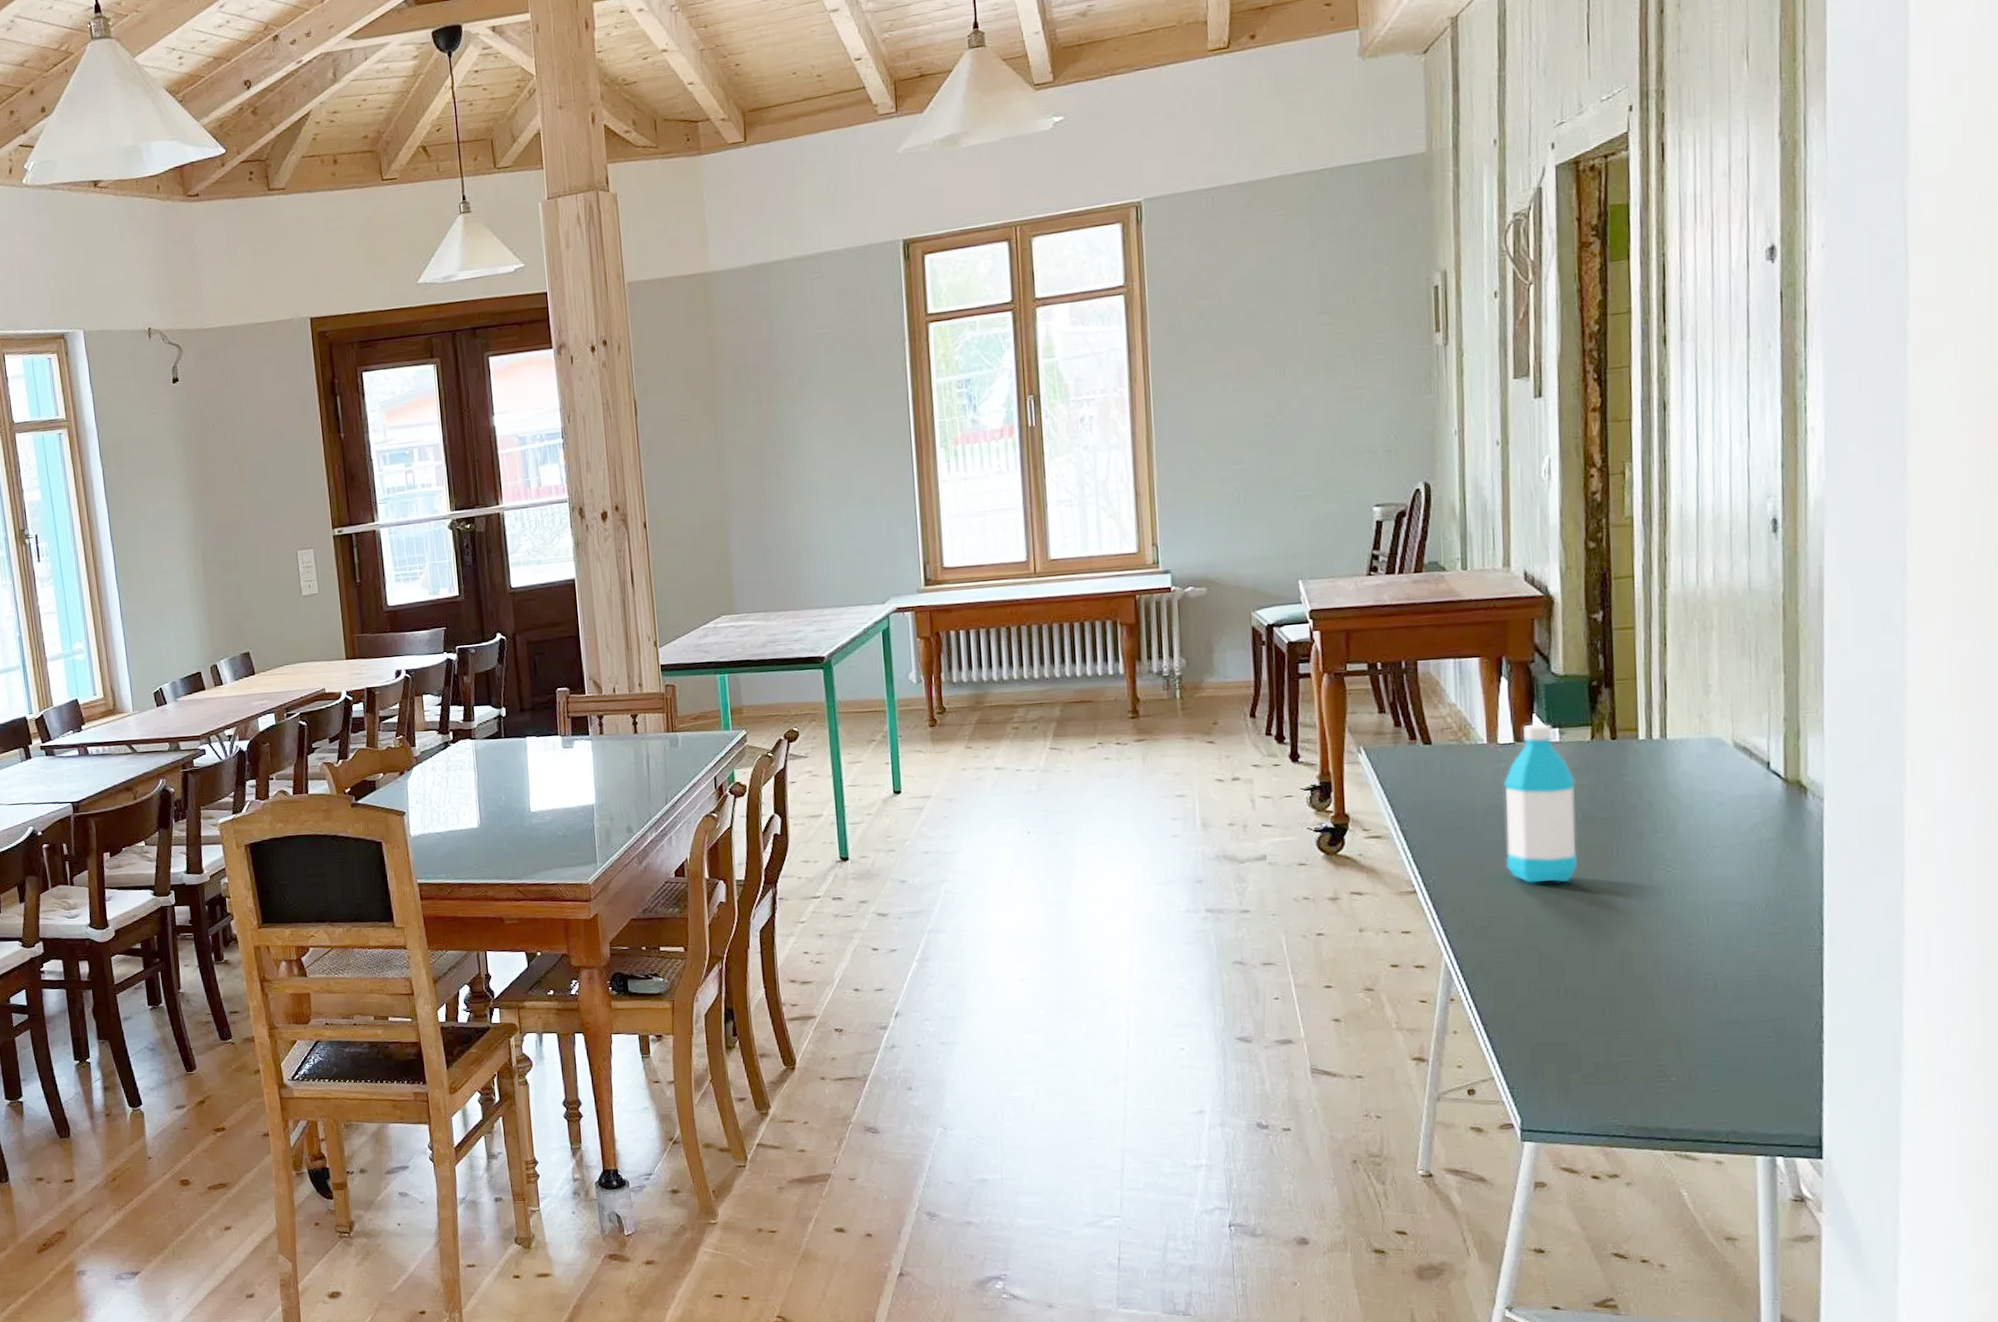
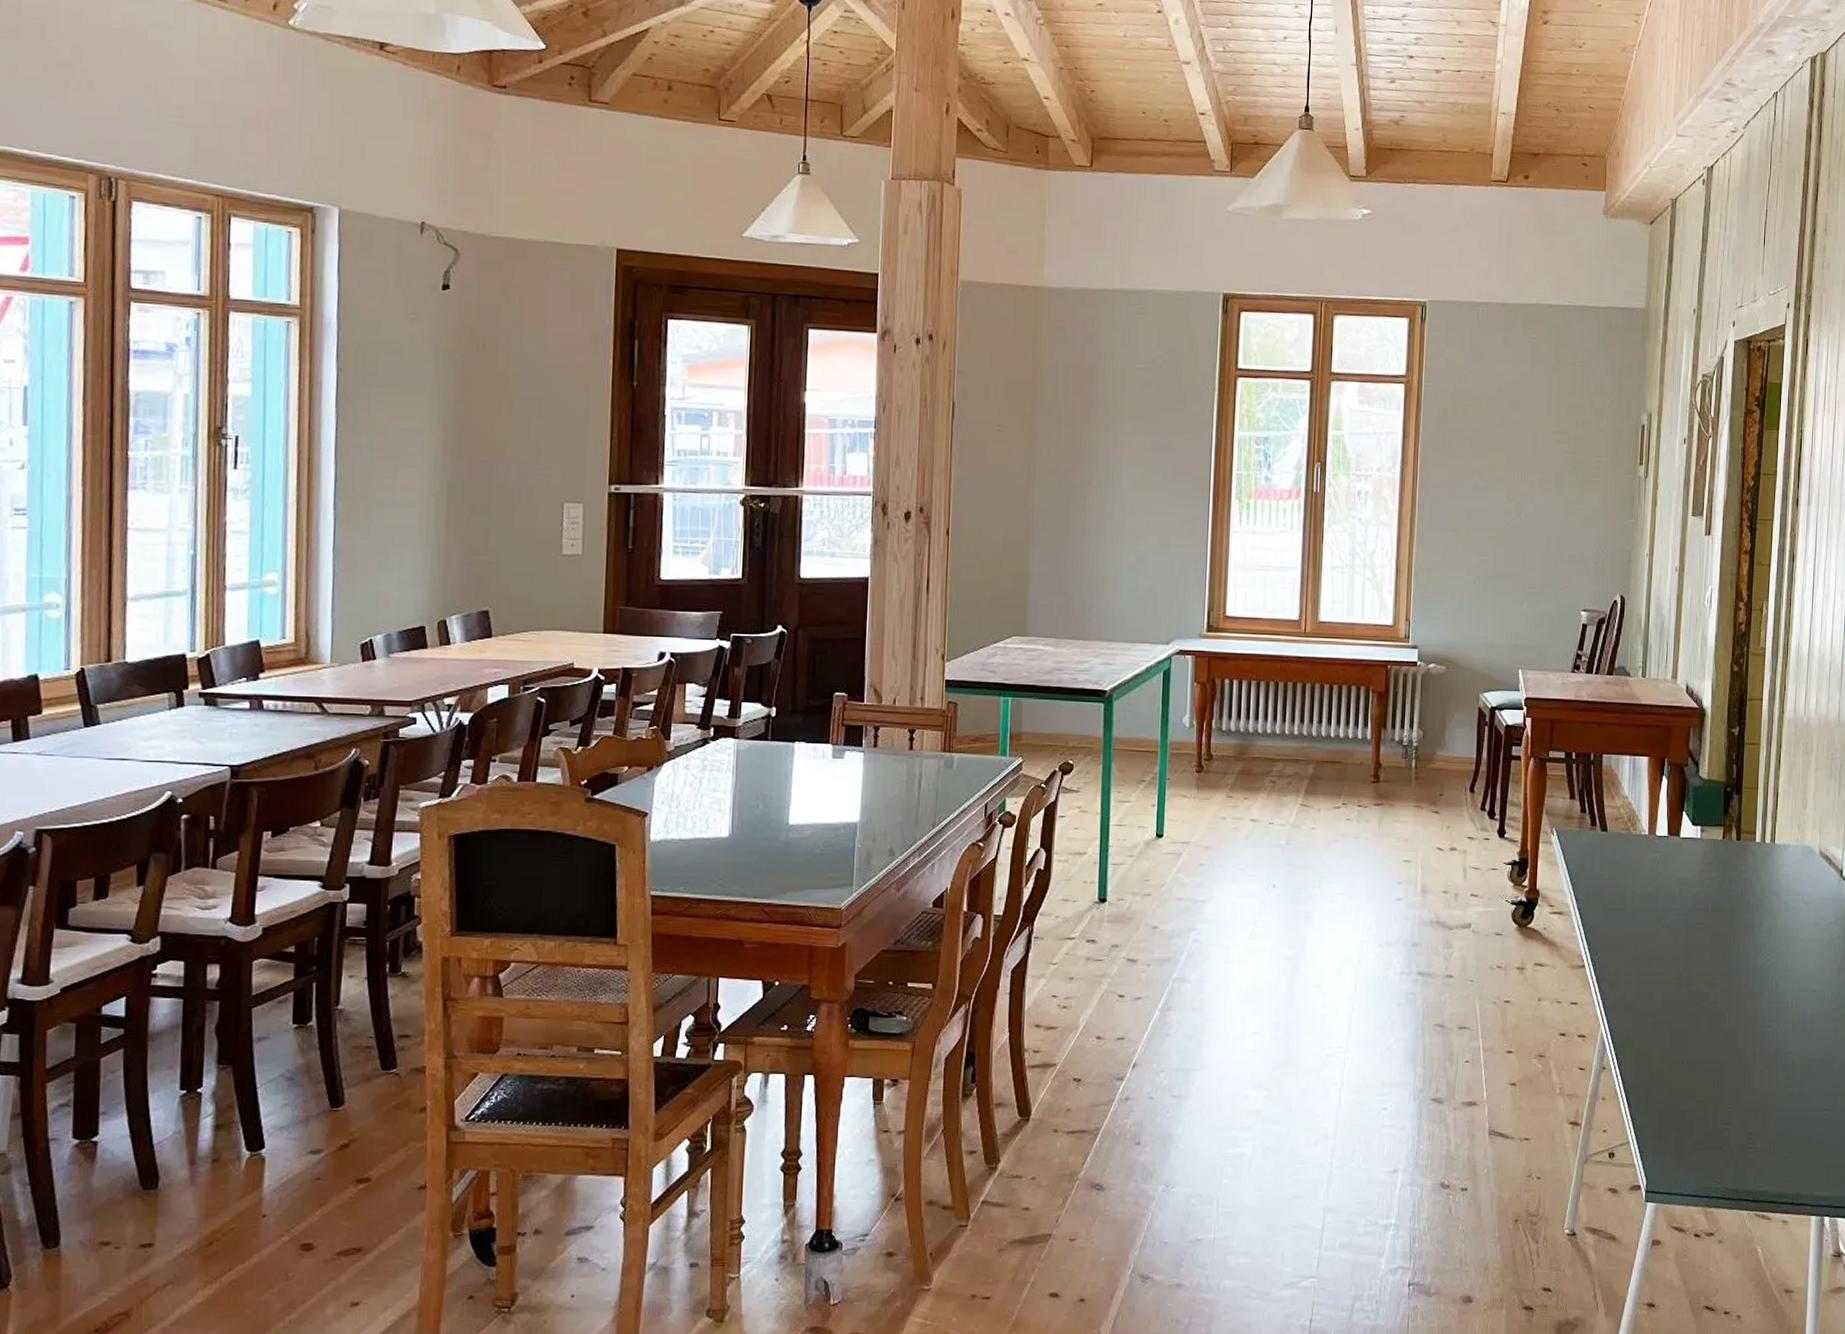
water bottle: present [1504,724,1577,883] -> none [1654,821,1709,965]

